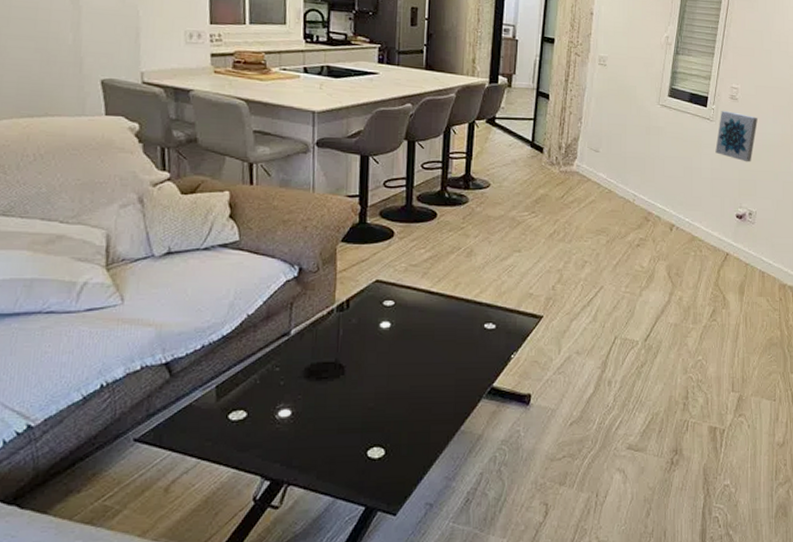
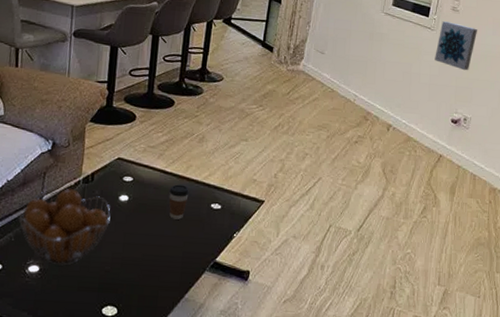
fruit basket: none [263,319,371,407] -> present [18,189,111,266]
coffee cup: none [436,305,459,344] -> present [168,184,189,220]

